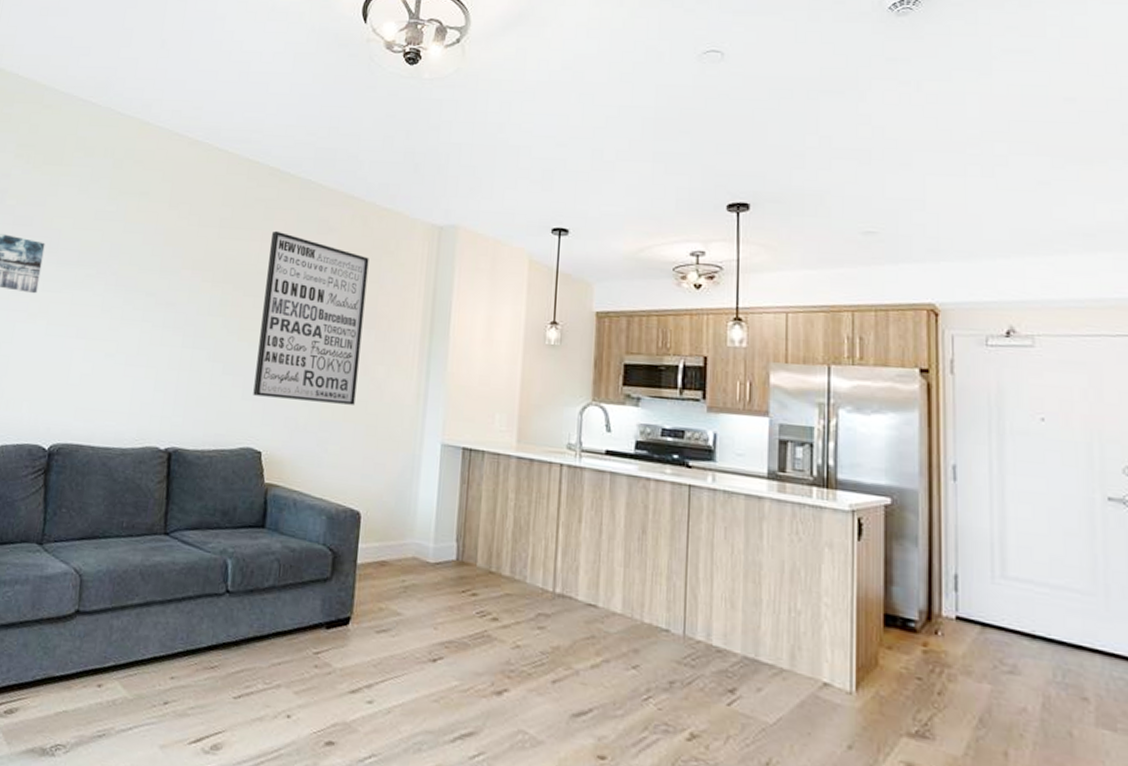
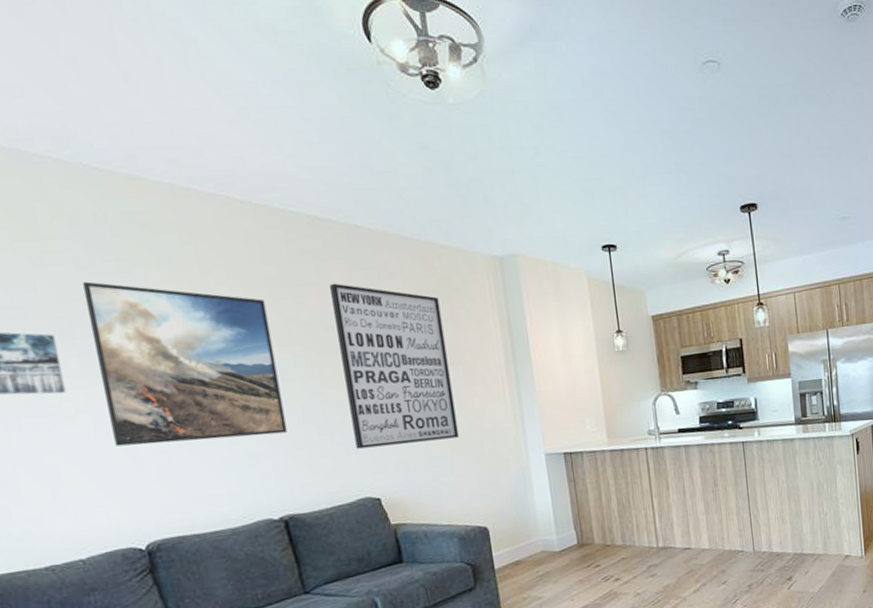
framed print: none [57,202,213,365] -> present [81,281,287,446]

